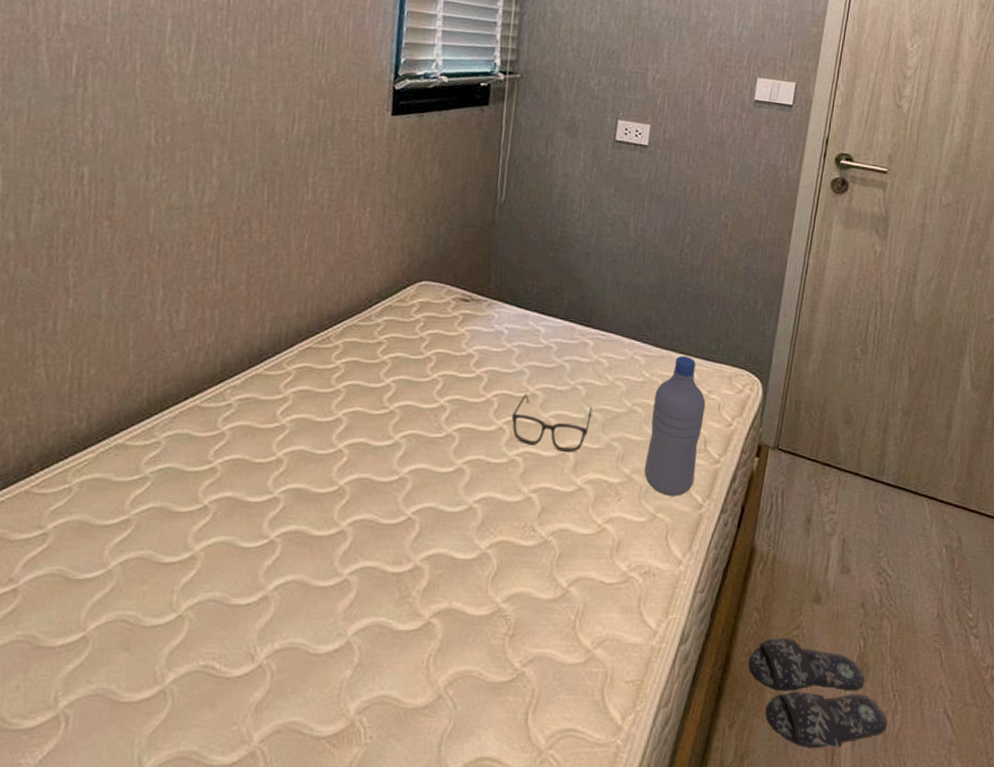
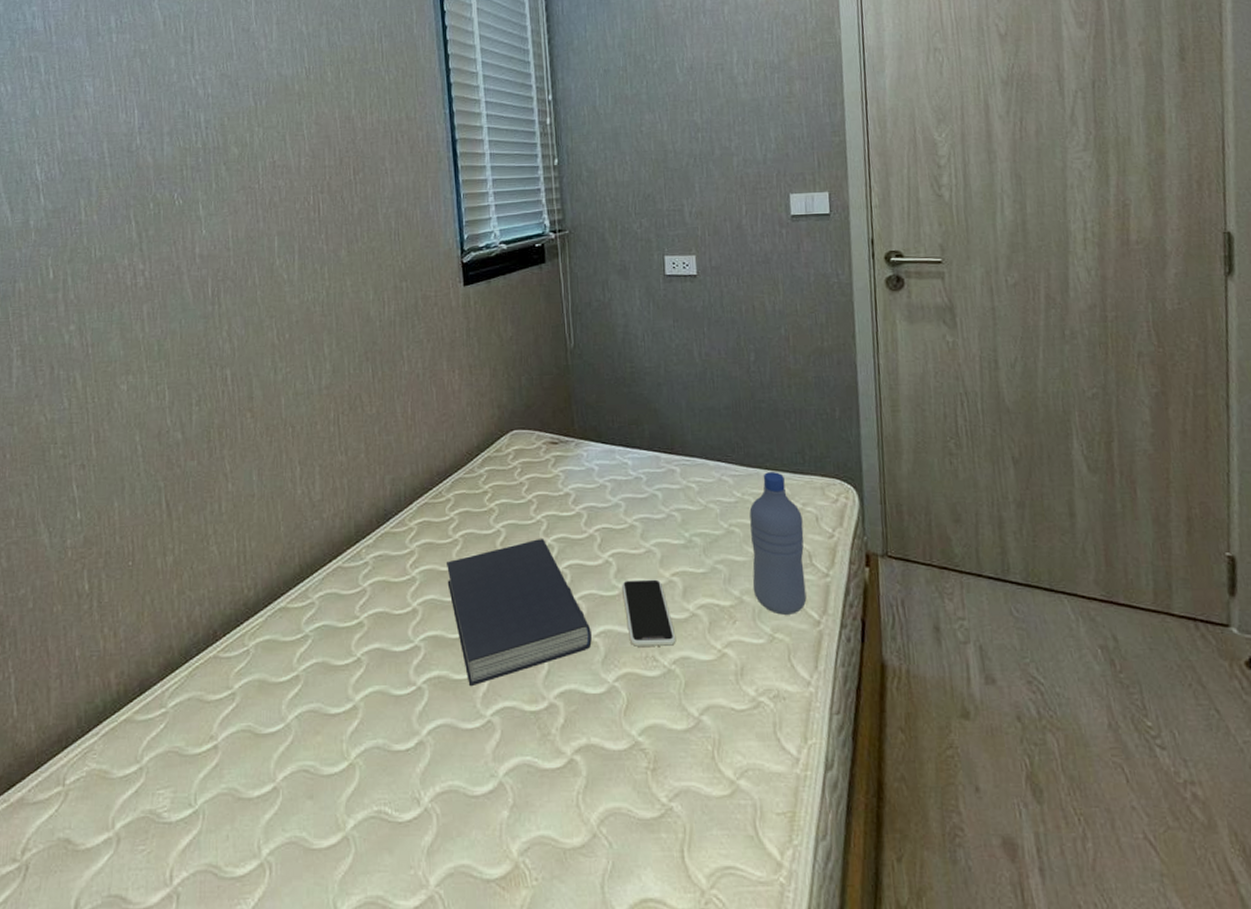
book: none [321,398,472,544] -> present [447,539,592,687]
smartphone: none [510,449,559,517] -> present [622,579,676,646]
eyeglasses: present [511,394,593,452] -> none [615,526,692,579]
slippers: present [748,637,887,749] -> none [903,759,1079,884]

